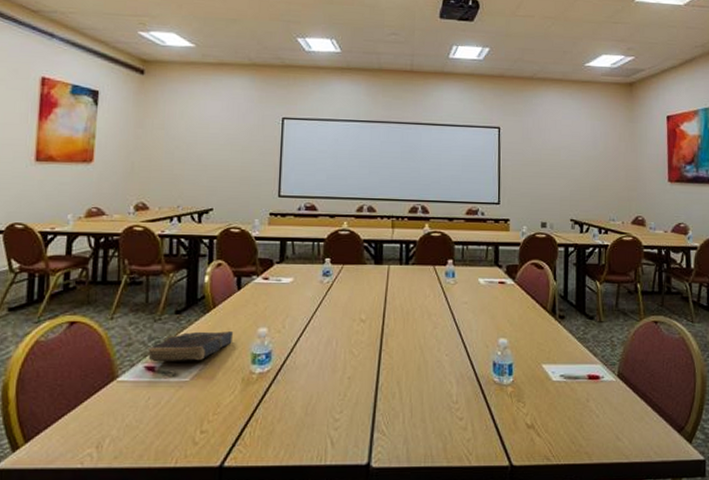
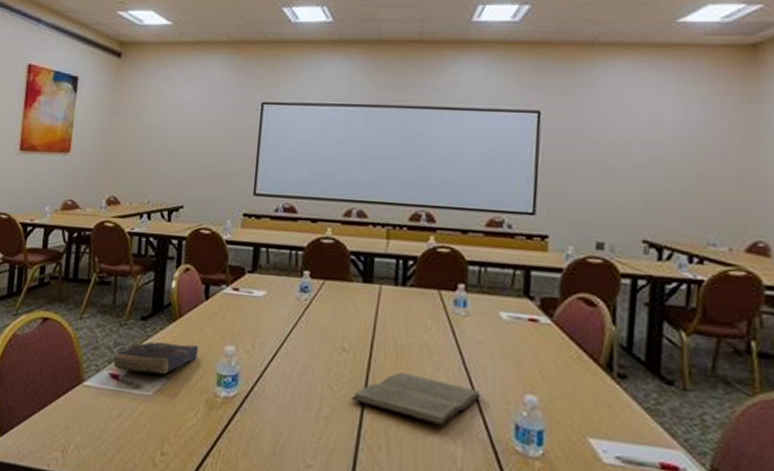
book: none [370,332,469,371] -> present [351,371,482,426]

